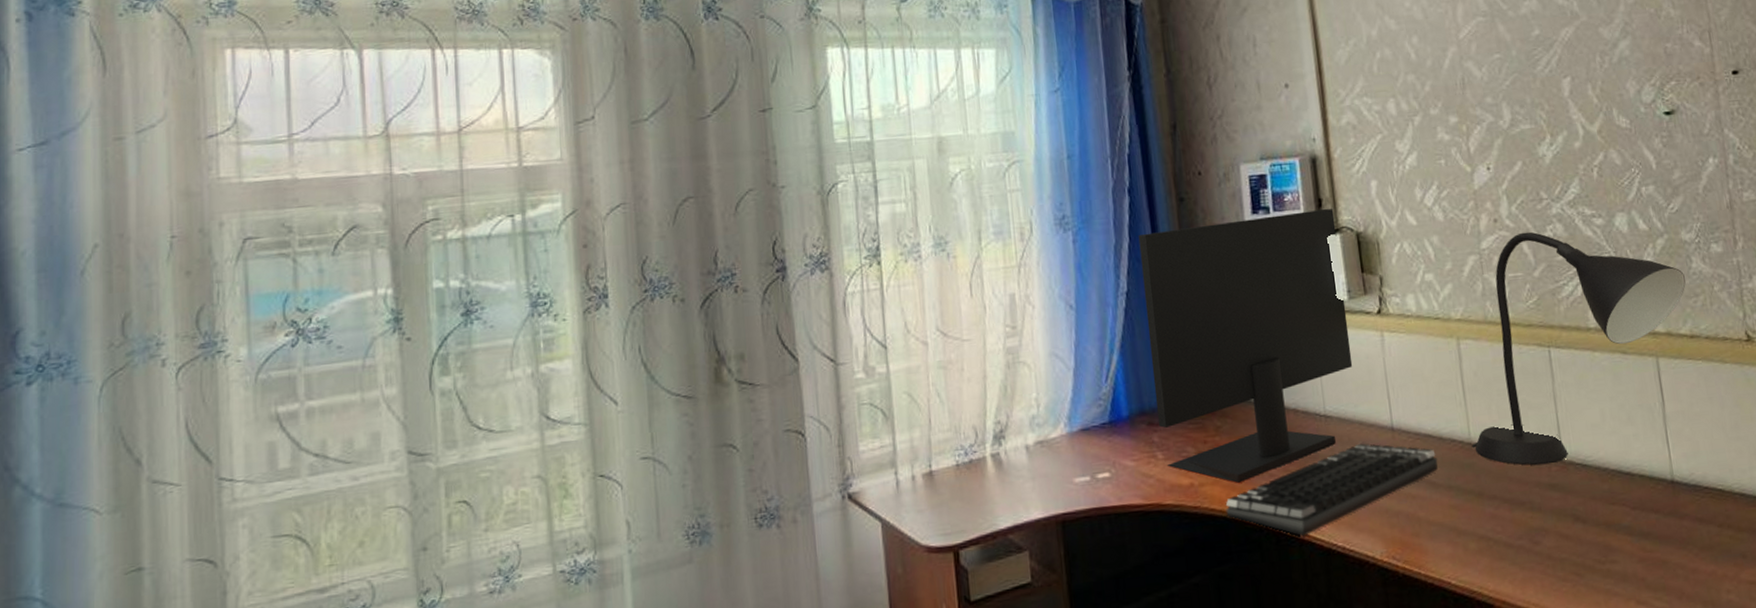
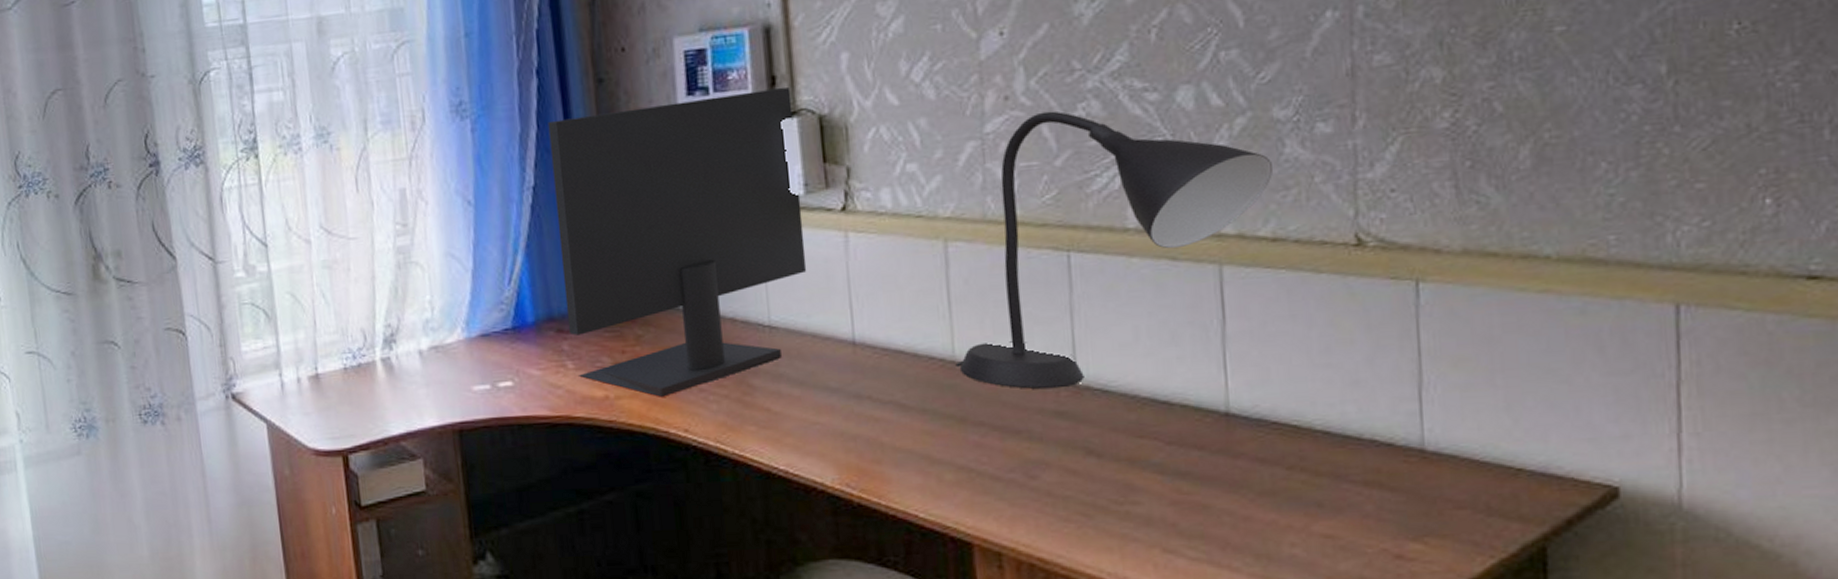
computer keyboard: present [1225,443,1438,536] -> none [645,358,910,456]

